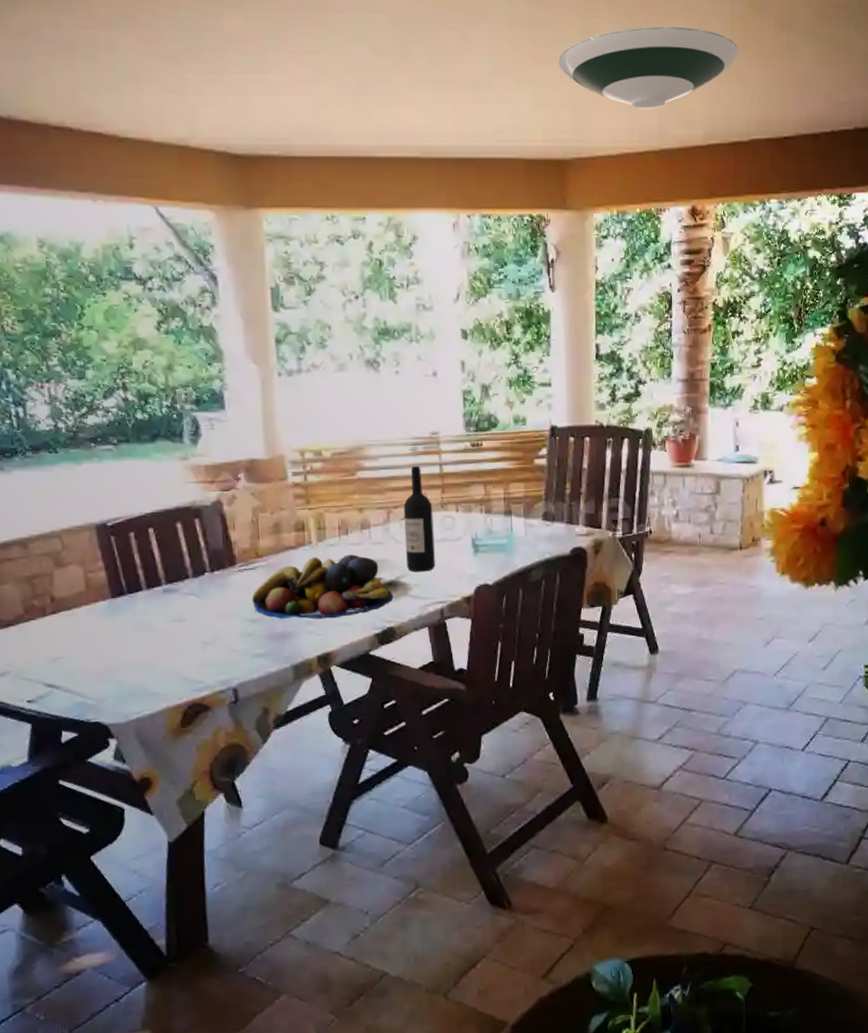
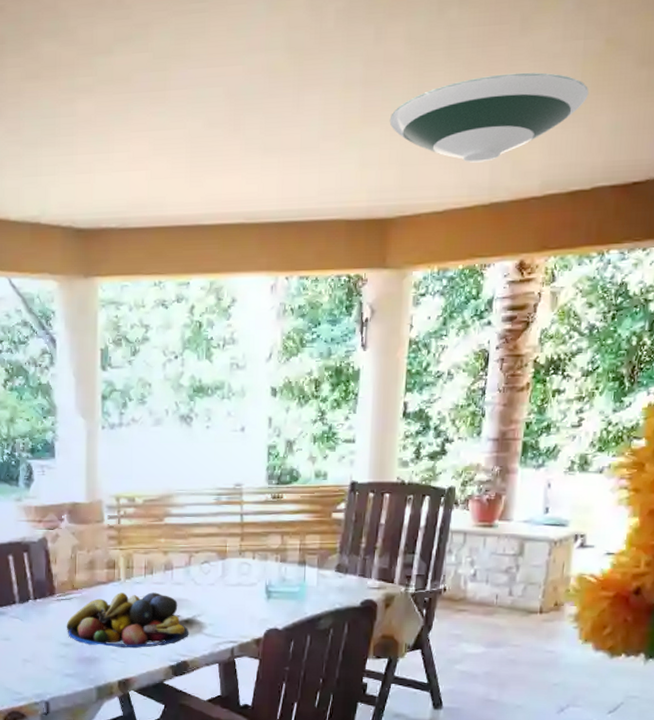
wine bottle: present [403,466,435,572] -> none [203,515,231,613]

